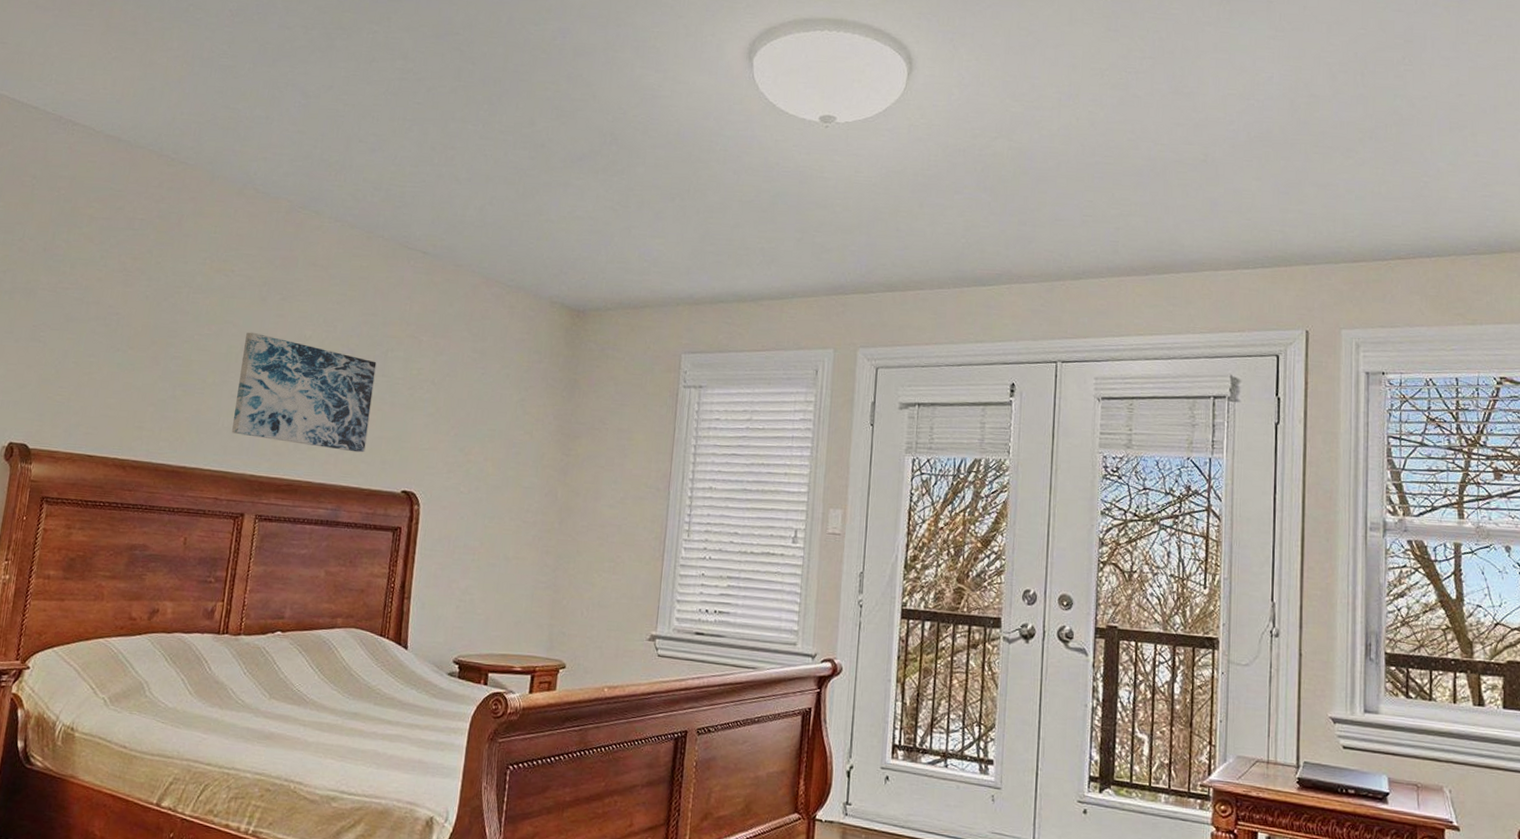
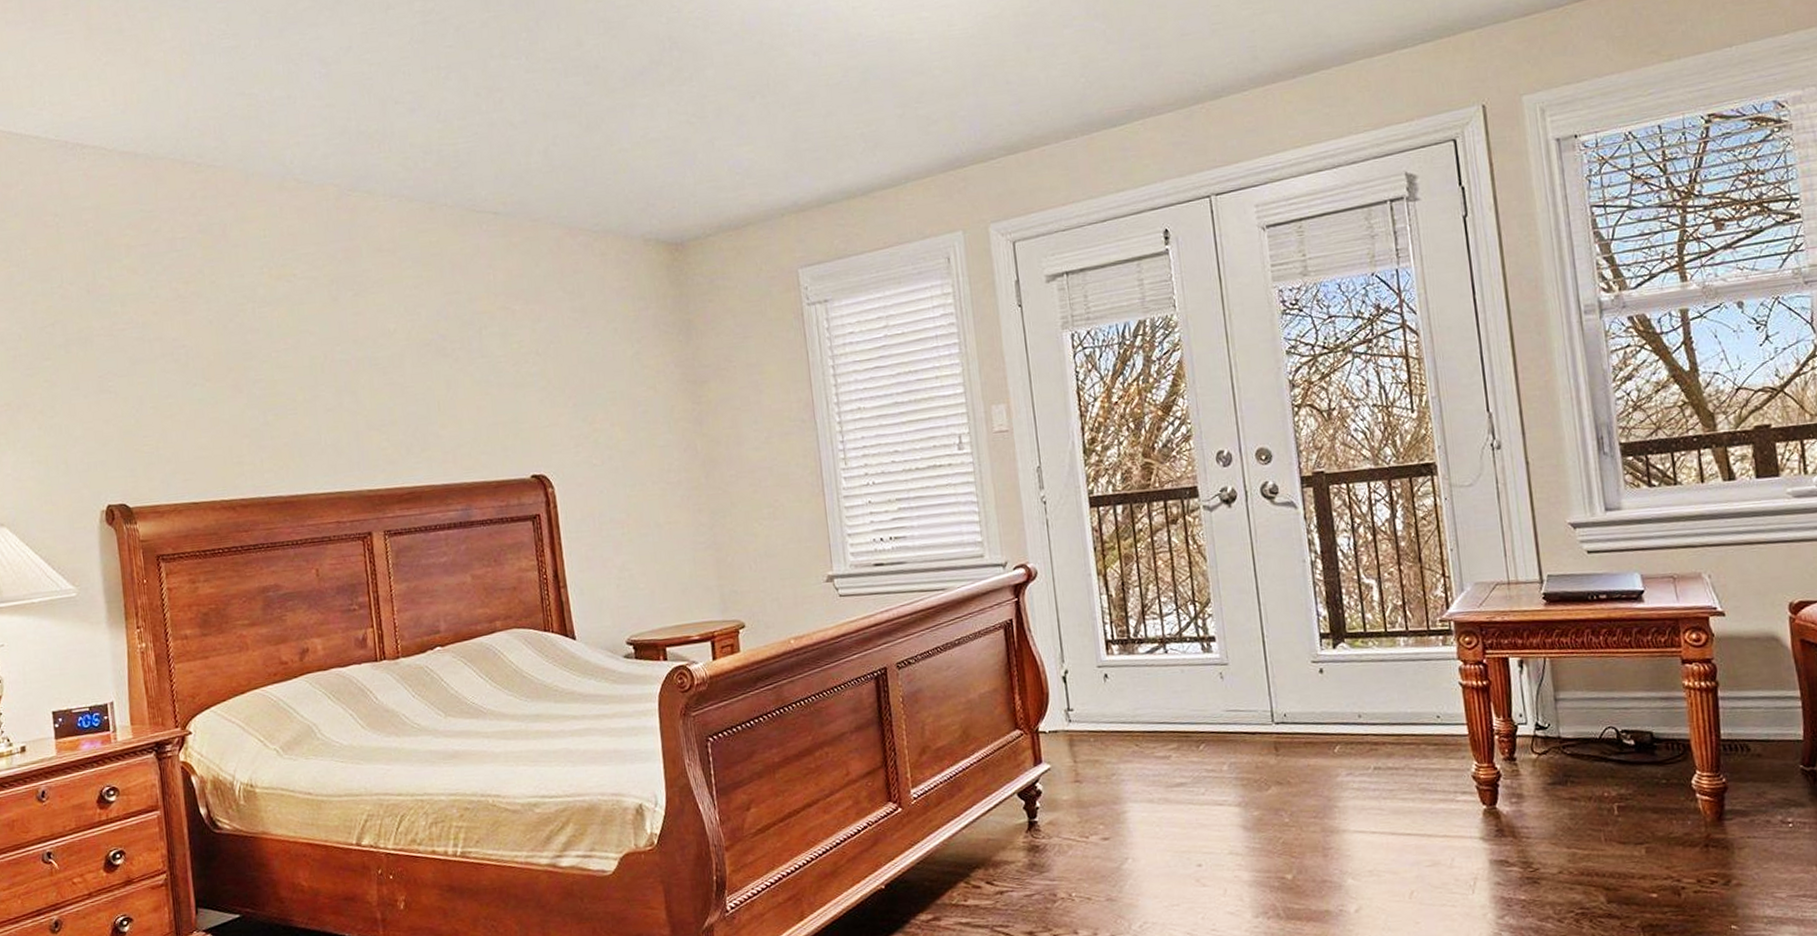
wall art: present [232,332,377,453] -> none [326,337,483,450]

